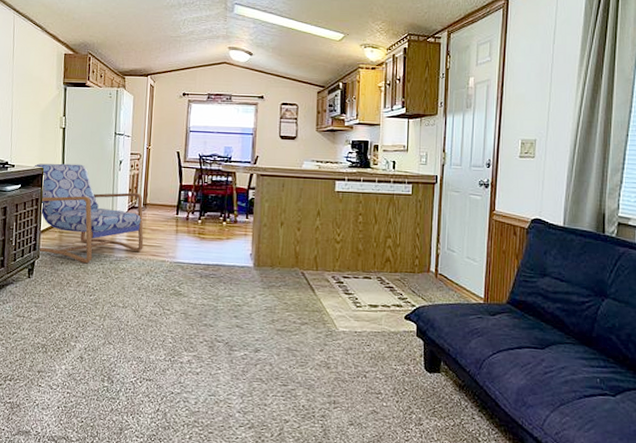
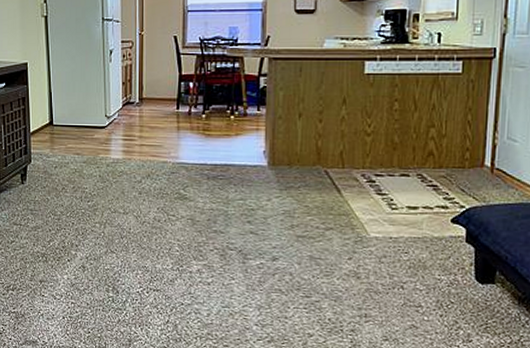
armchair: present [34,163,144,264] -> none [17,57,142,167]

